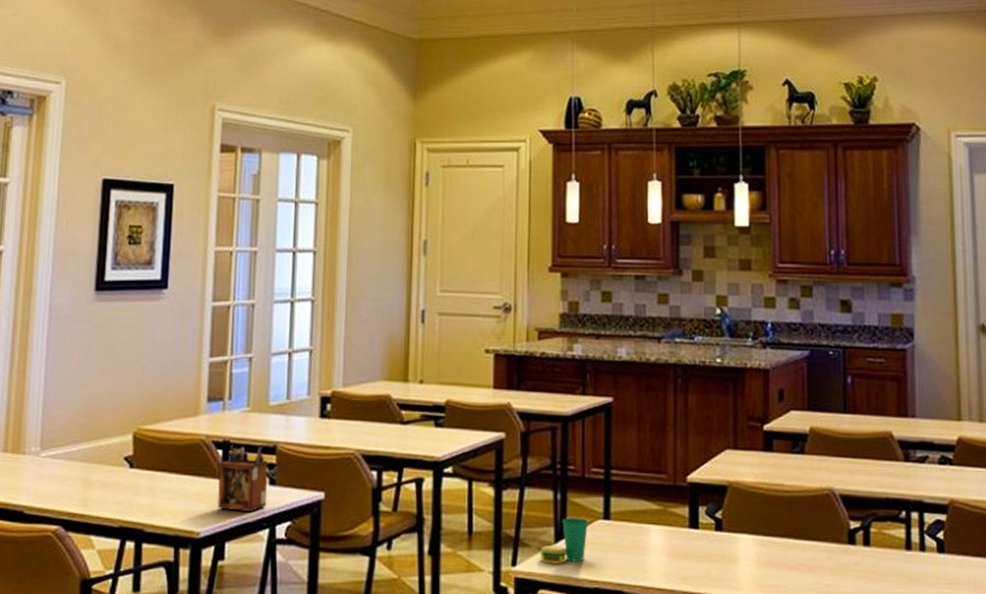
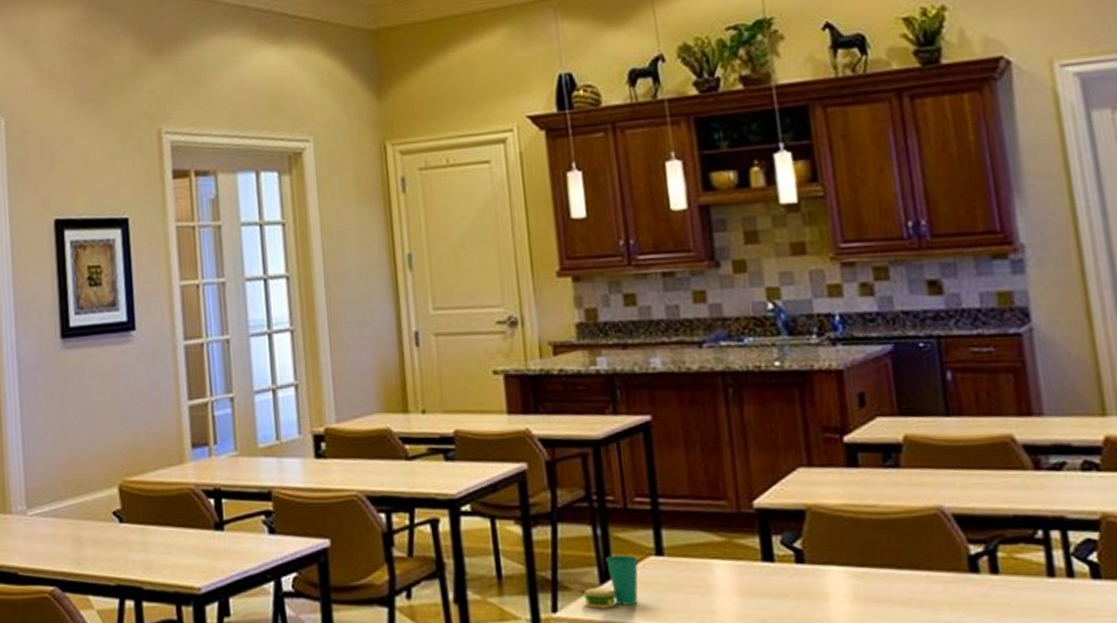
desk organizer: present [217,443,268,513] -> none [213,490,269,565]

